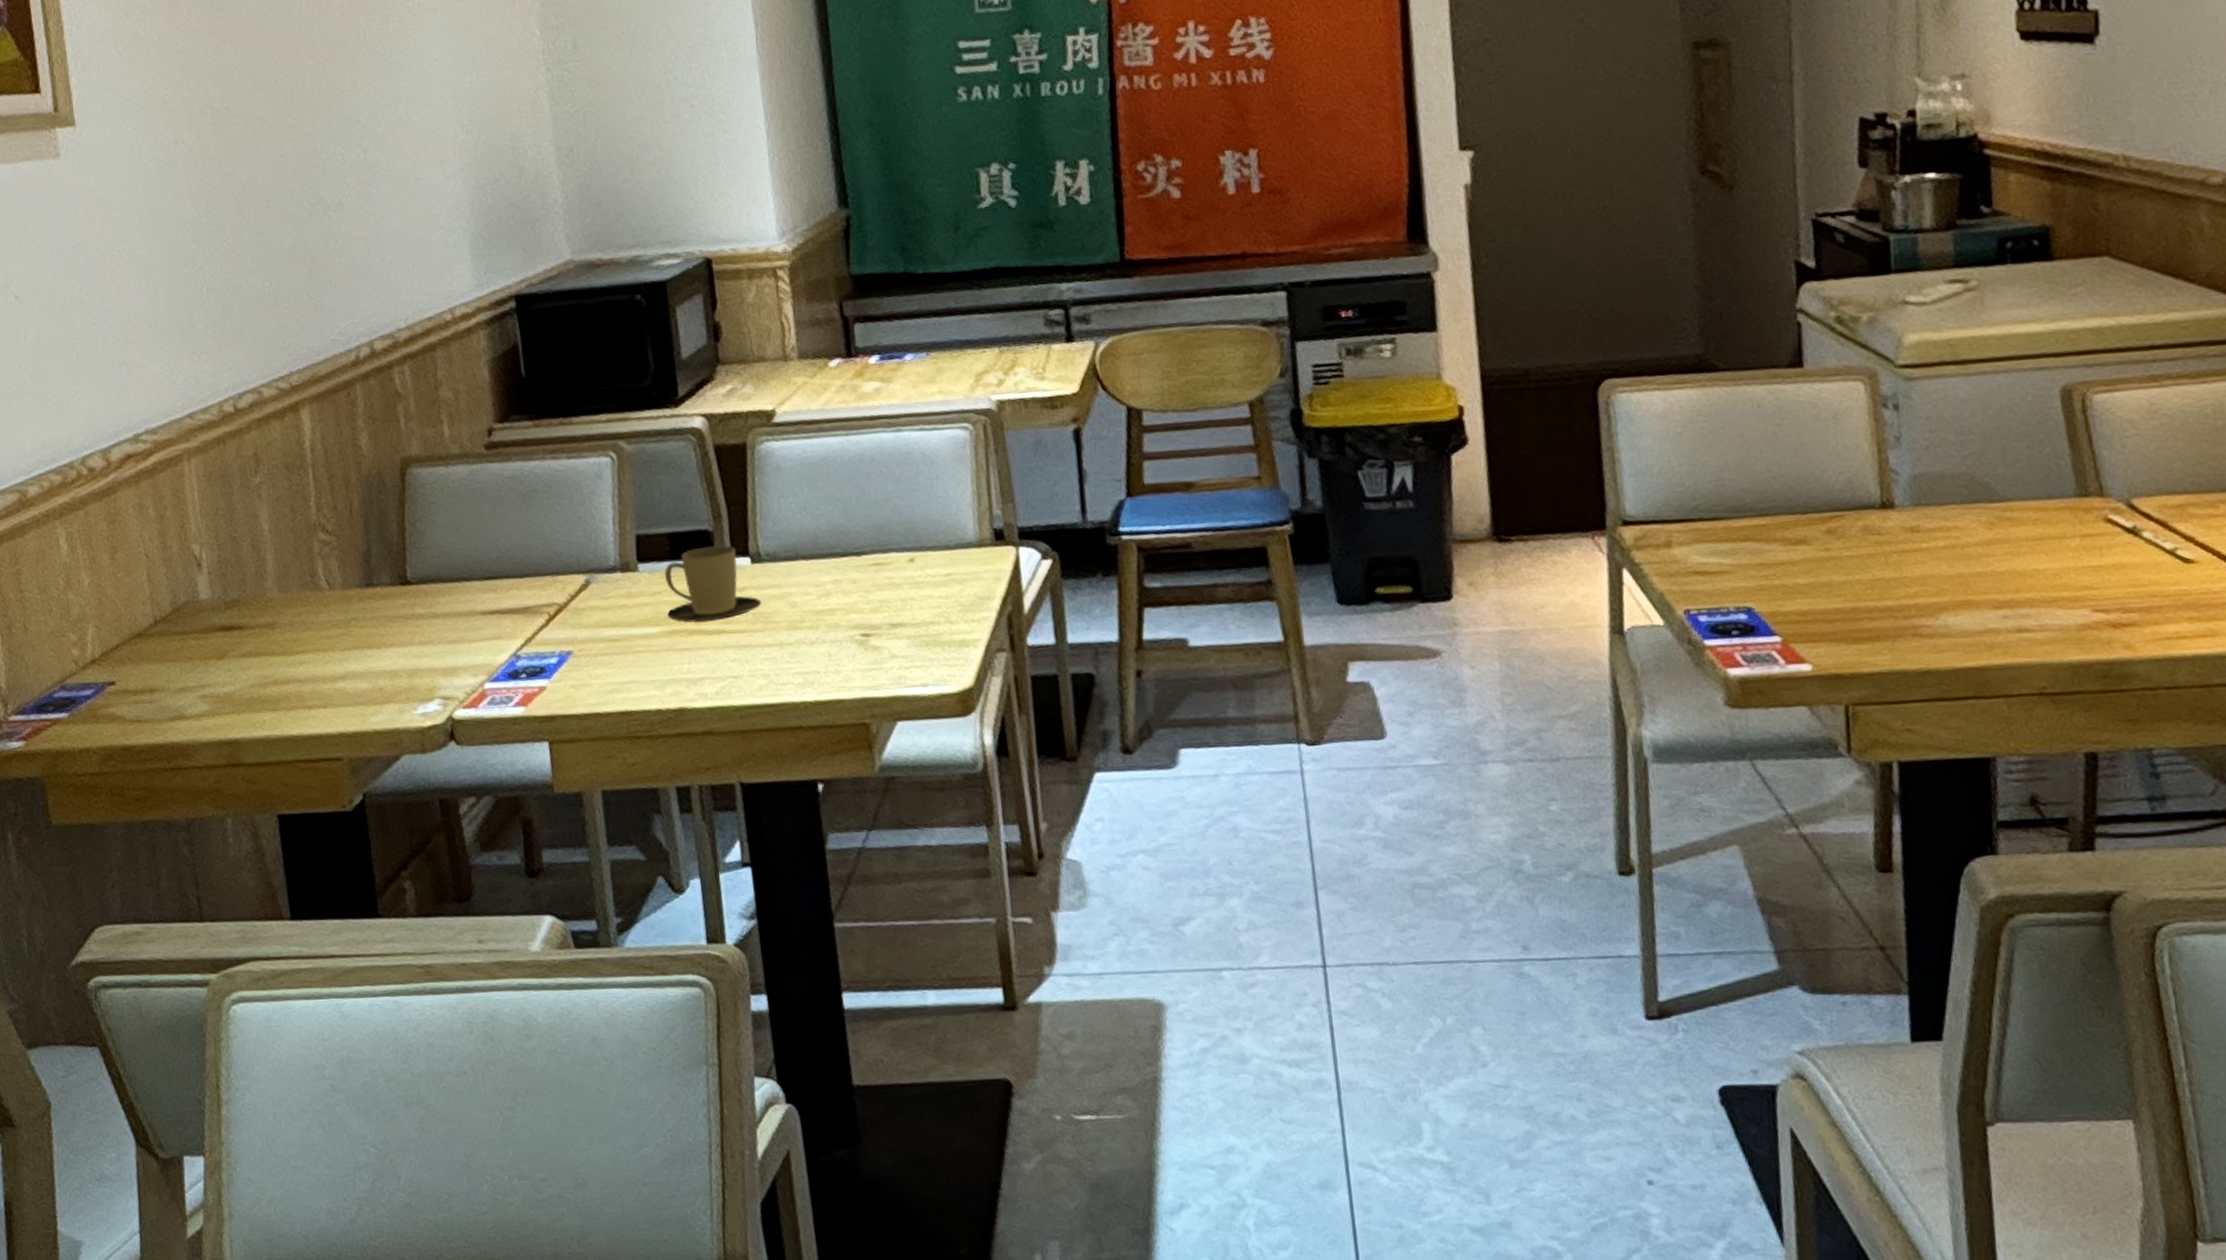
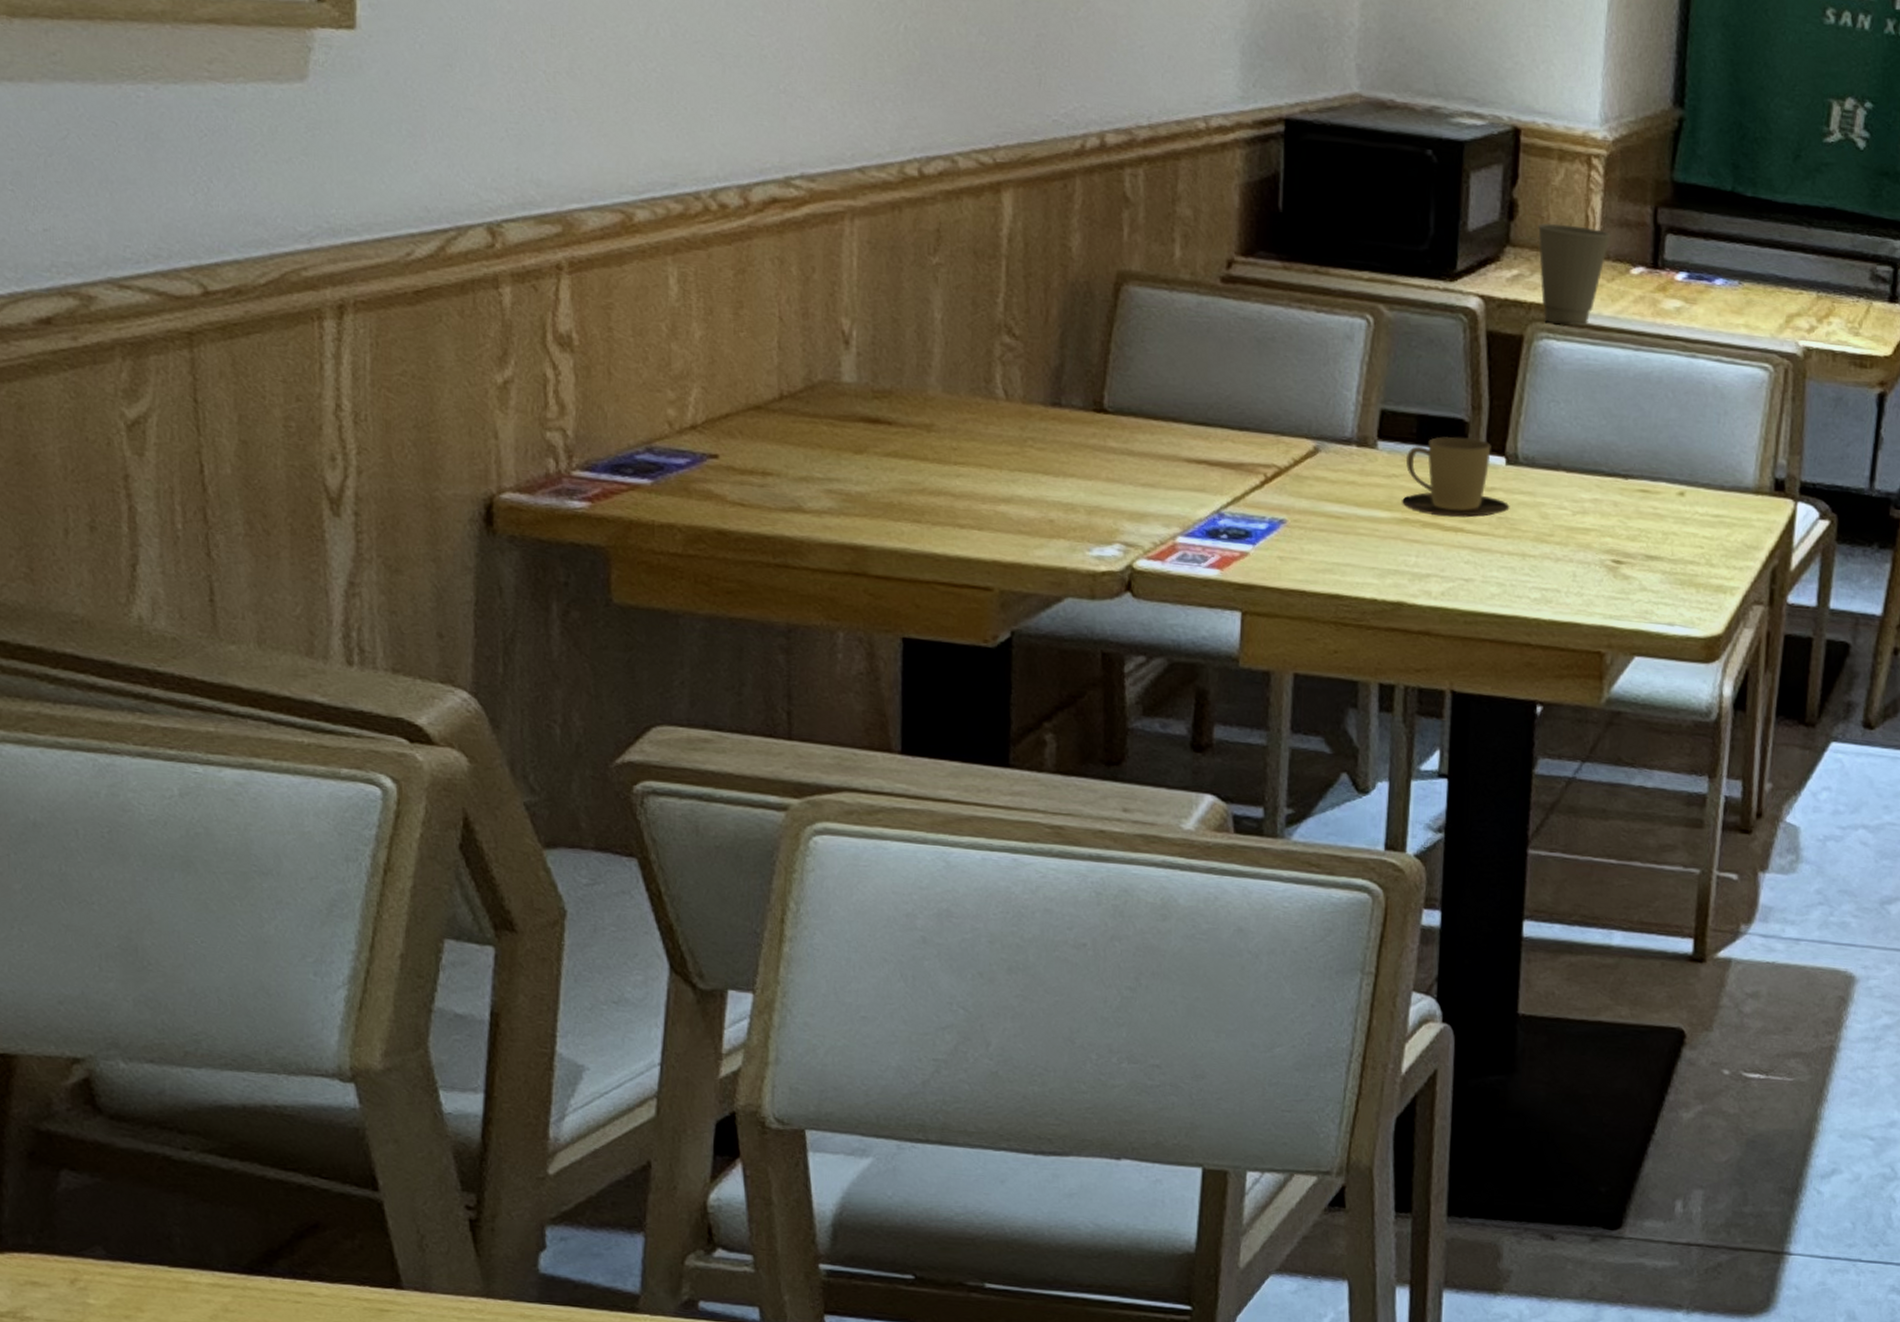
cup: none [741,332,806,428] -> present [1538,223,1611,327]

